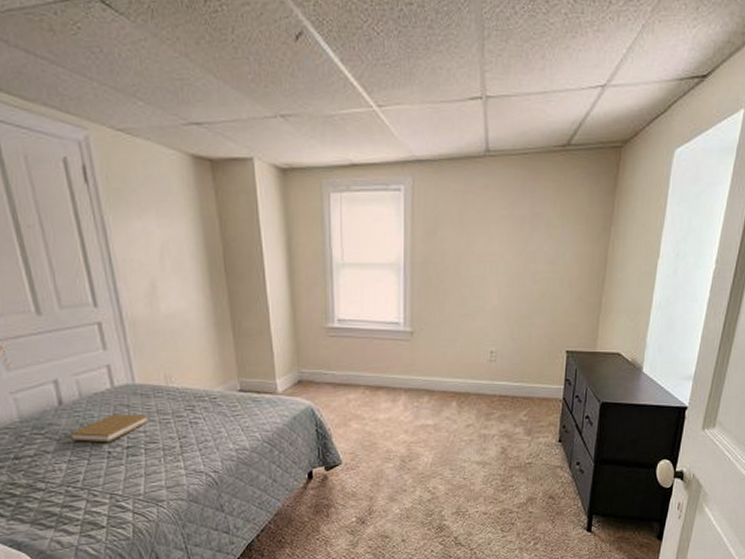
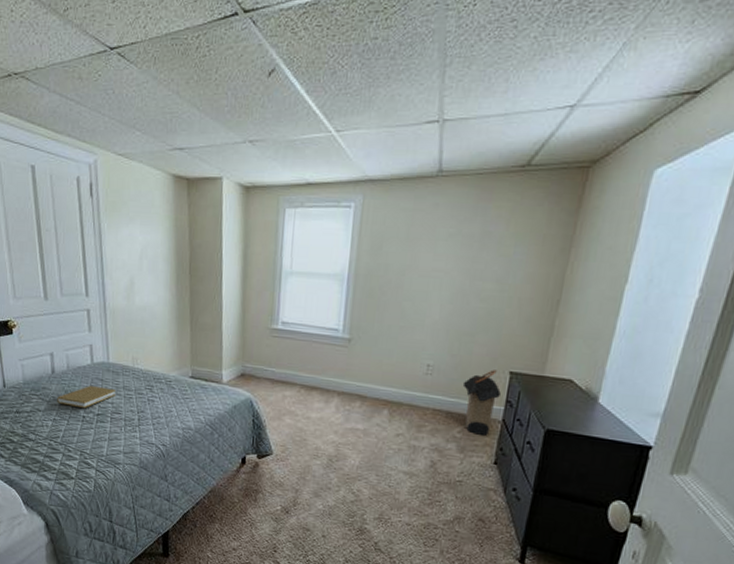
laundry hamper: none [525,350,560,416] -> present [462,370,501,435]

